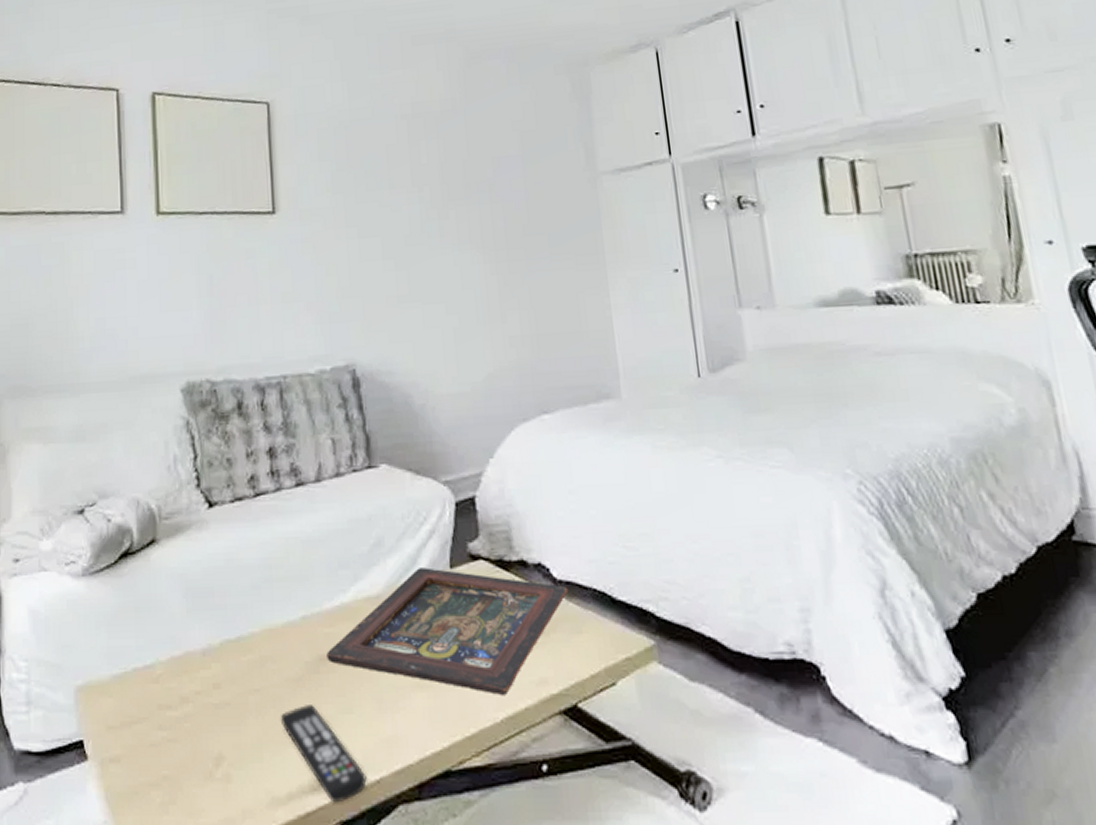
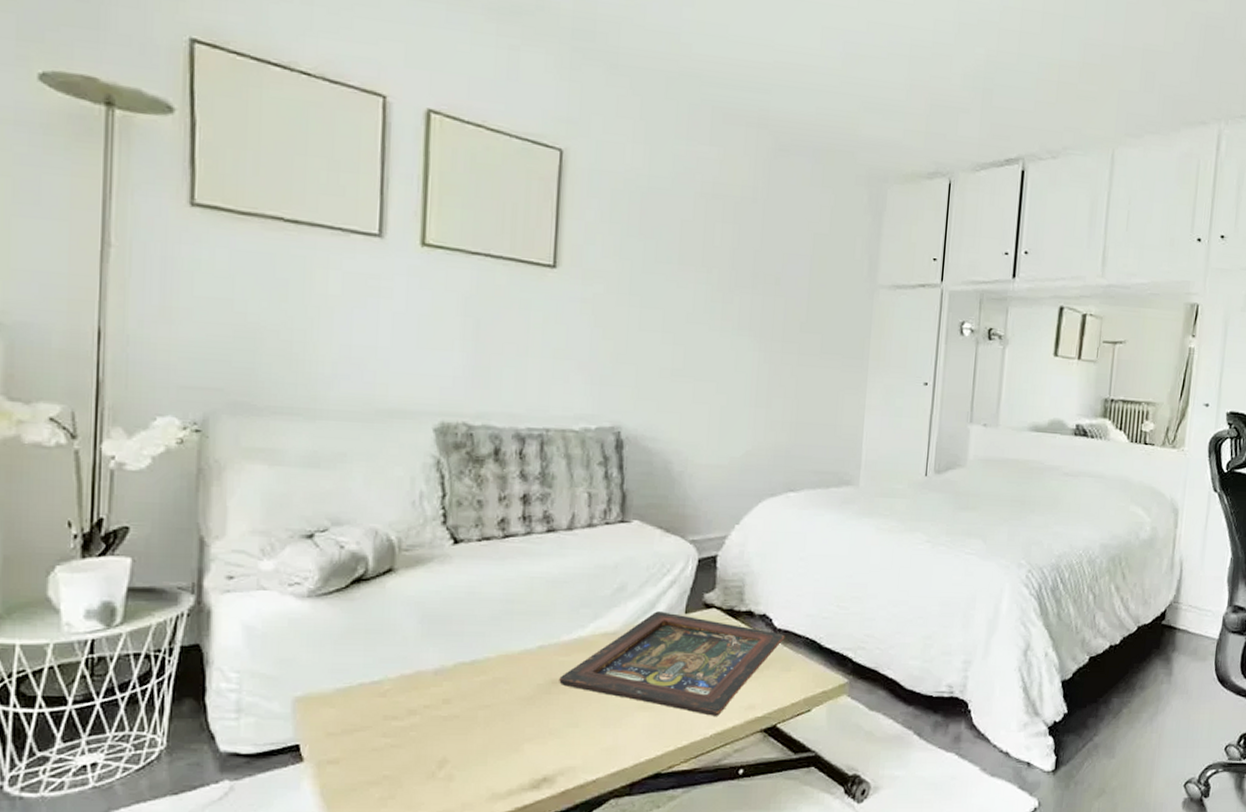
remote control: present [280,705,367,803] -> none [507,719,584,798]

